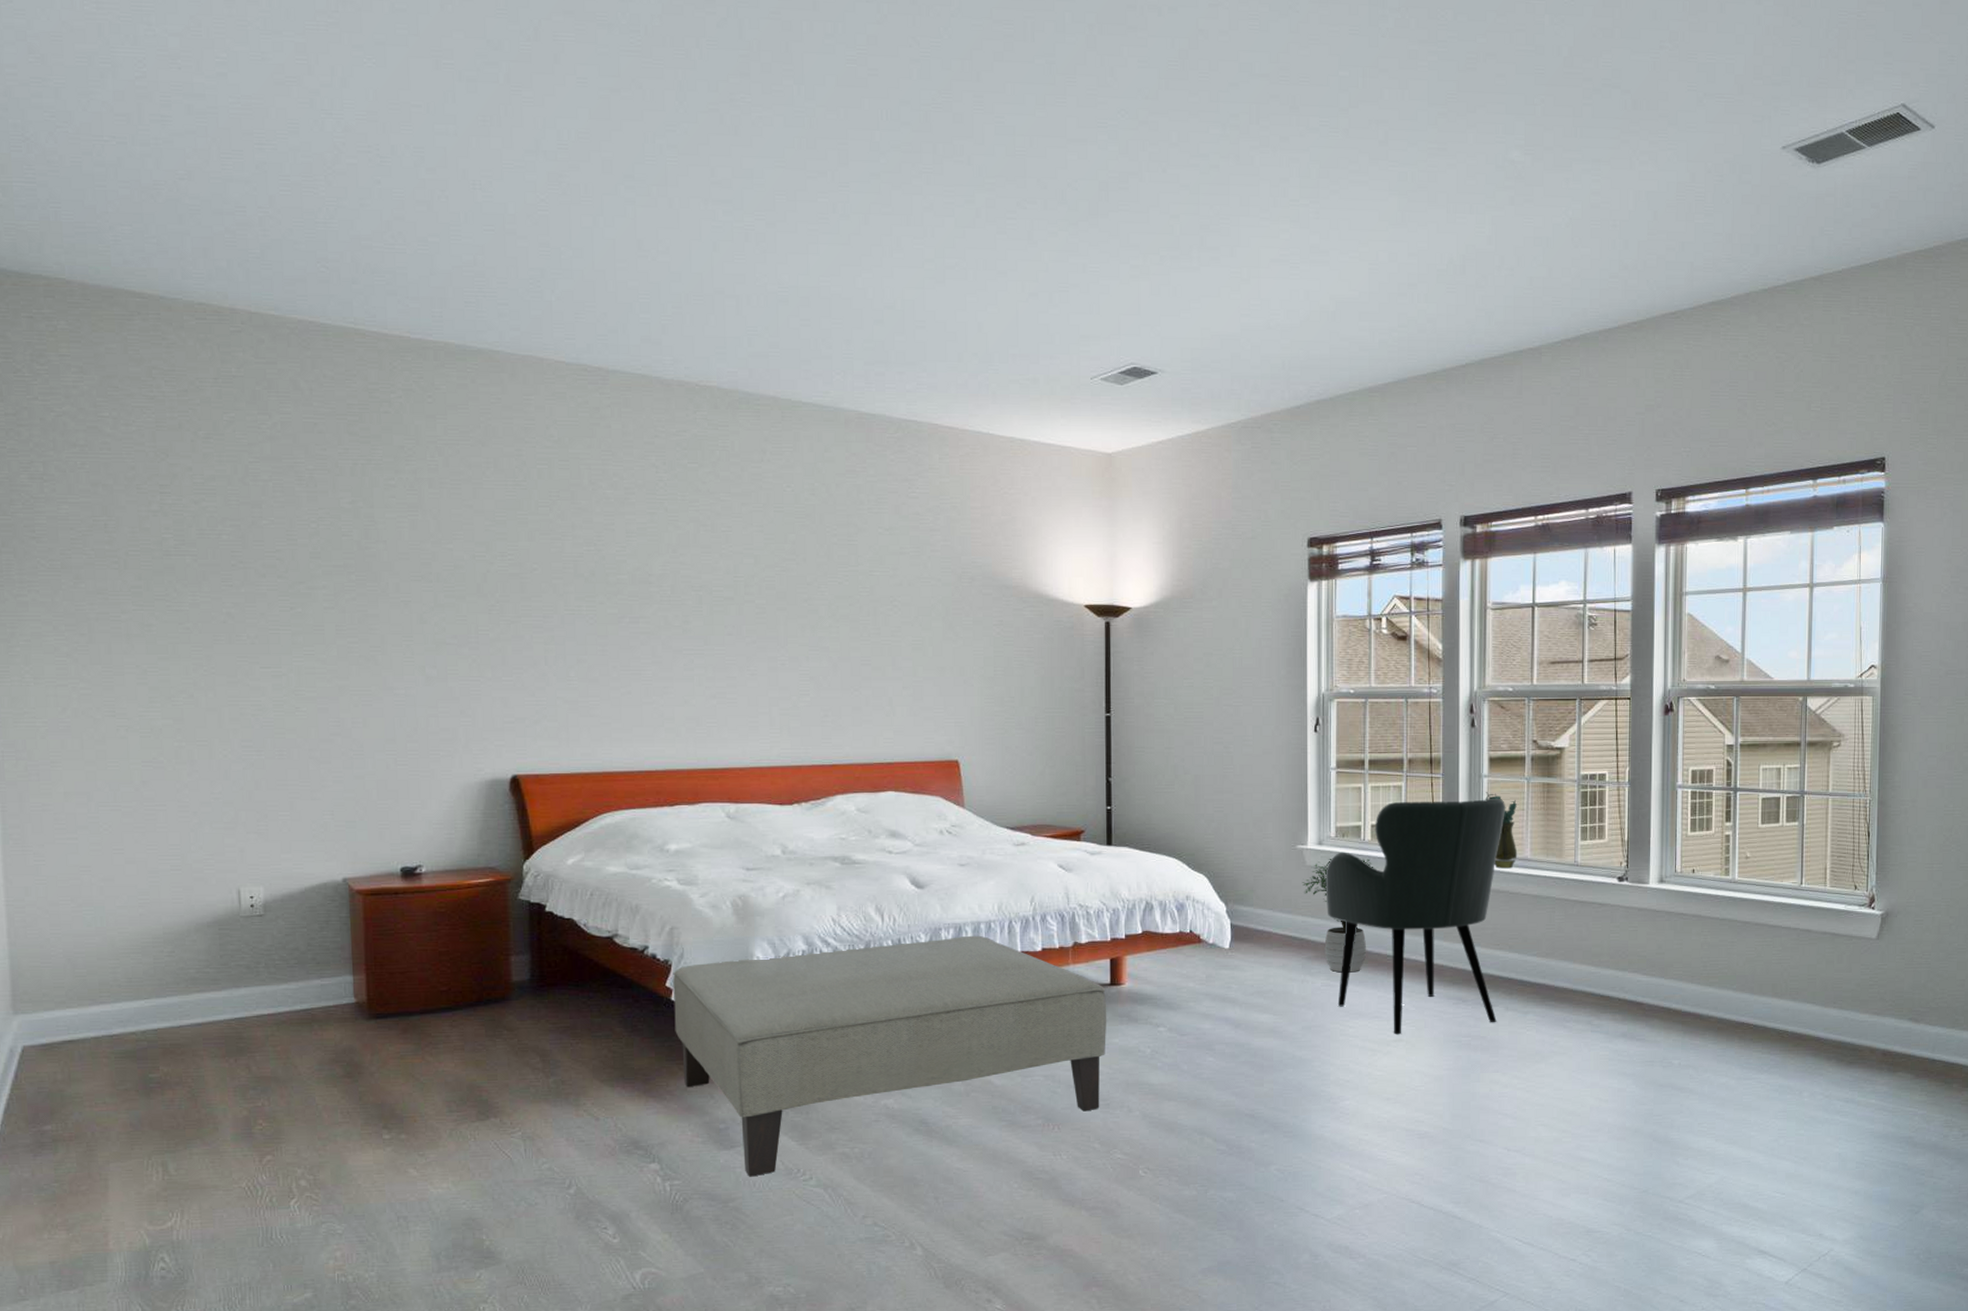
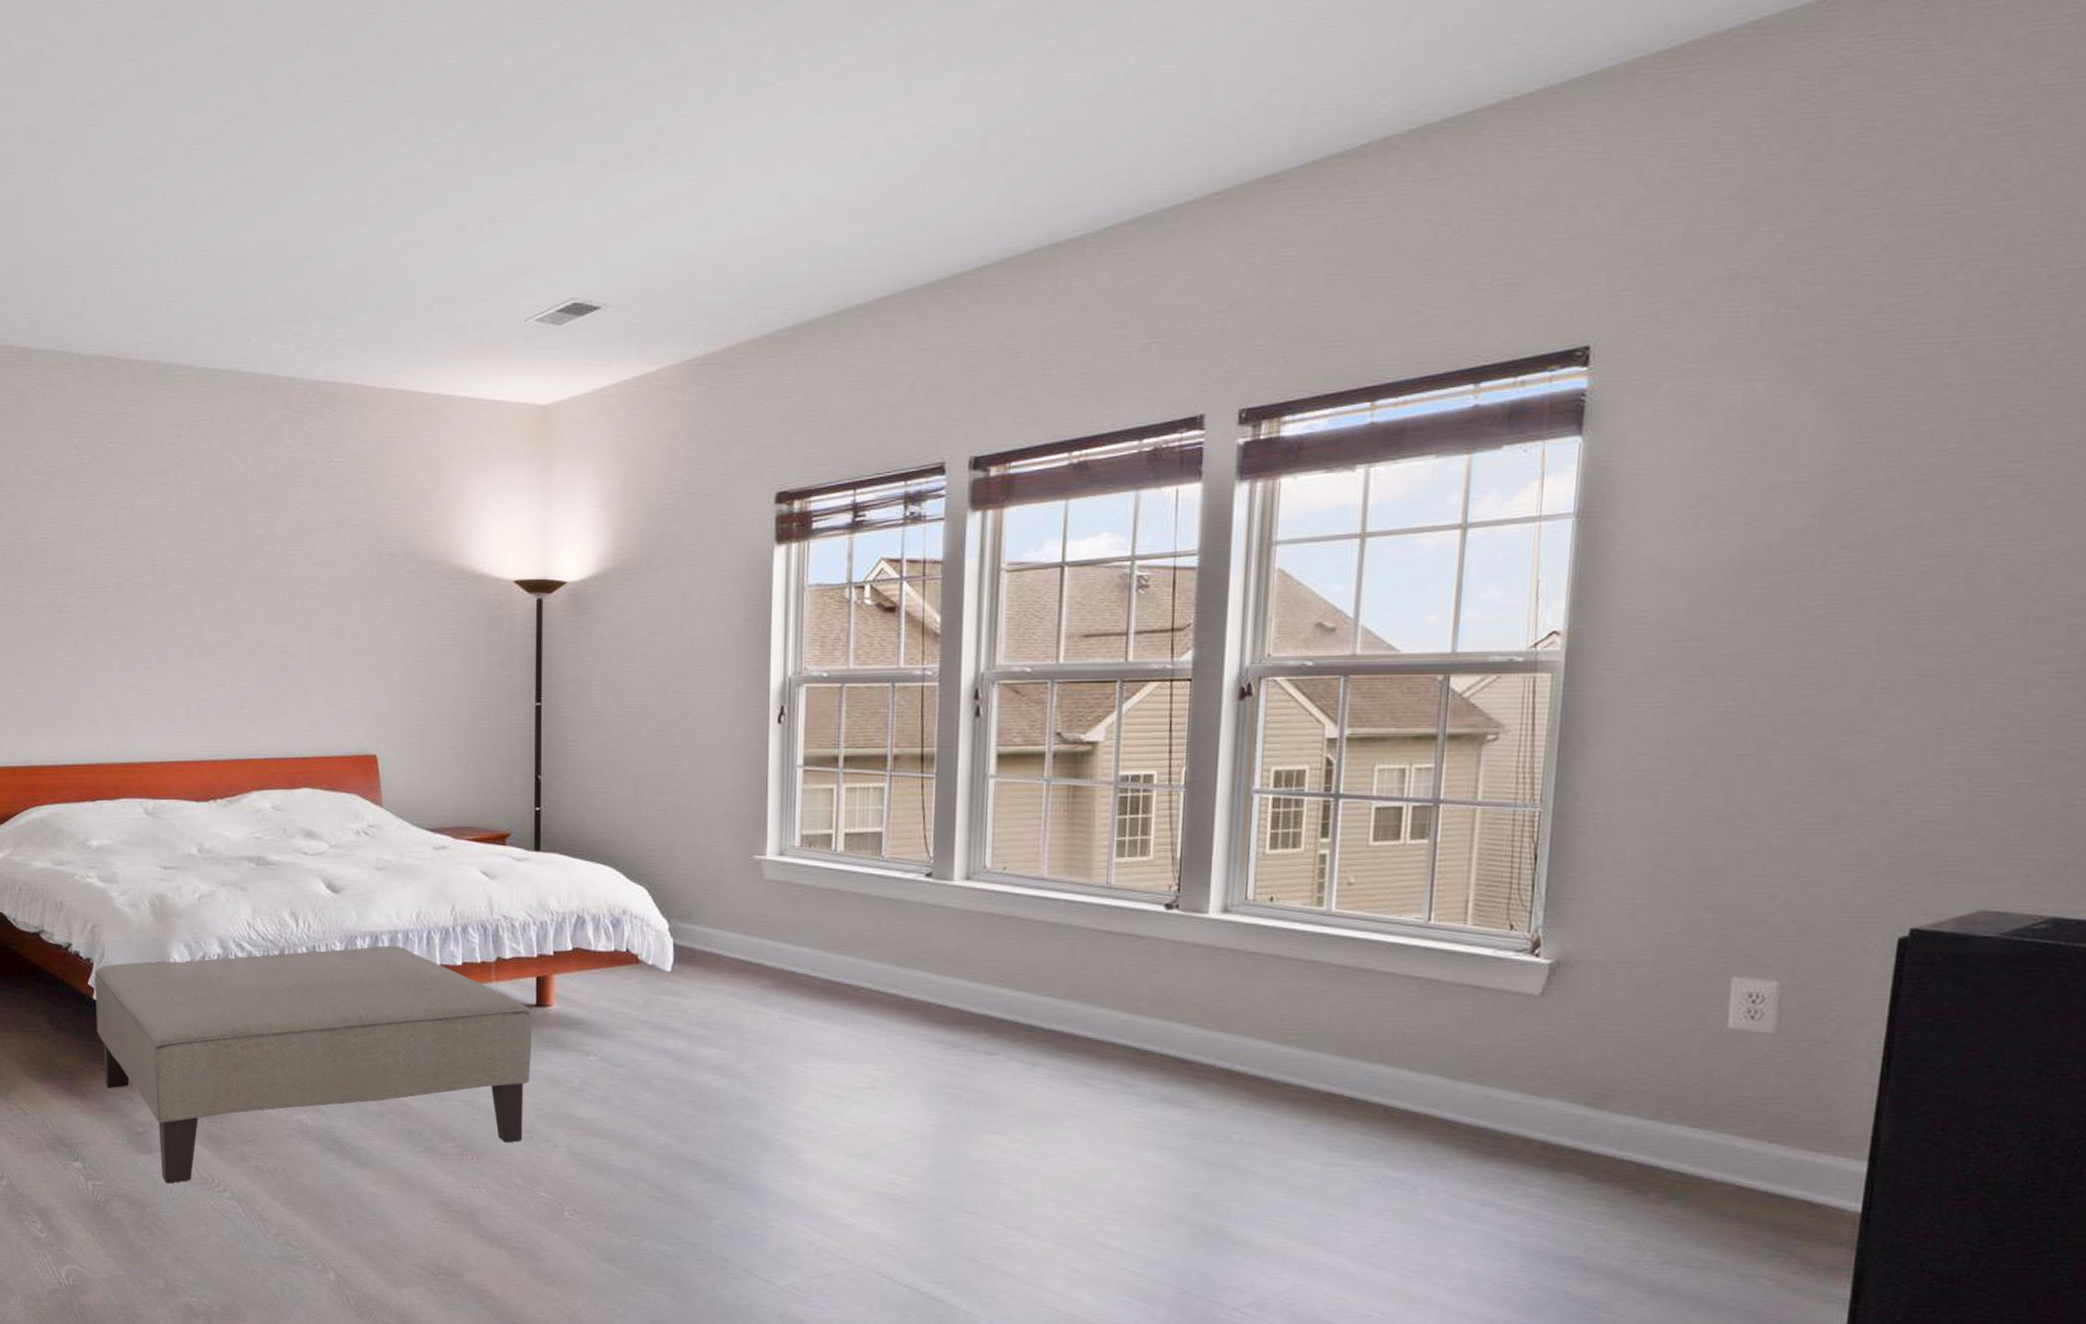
potted plant: present [1301,858,1374,973] -> none [758,871,847,1006]
armchair: present [1325,798,1505,1035] -> none [786,803,1017,1081]
vase: present [1485,792,1518,869] -> none [991,796,1032,890]

